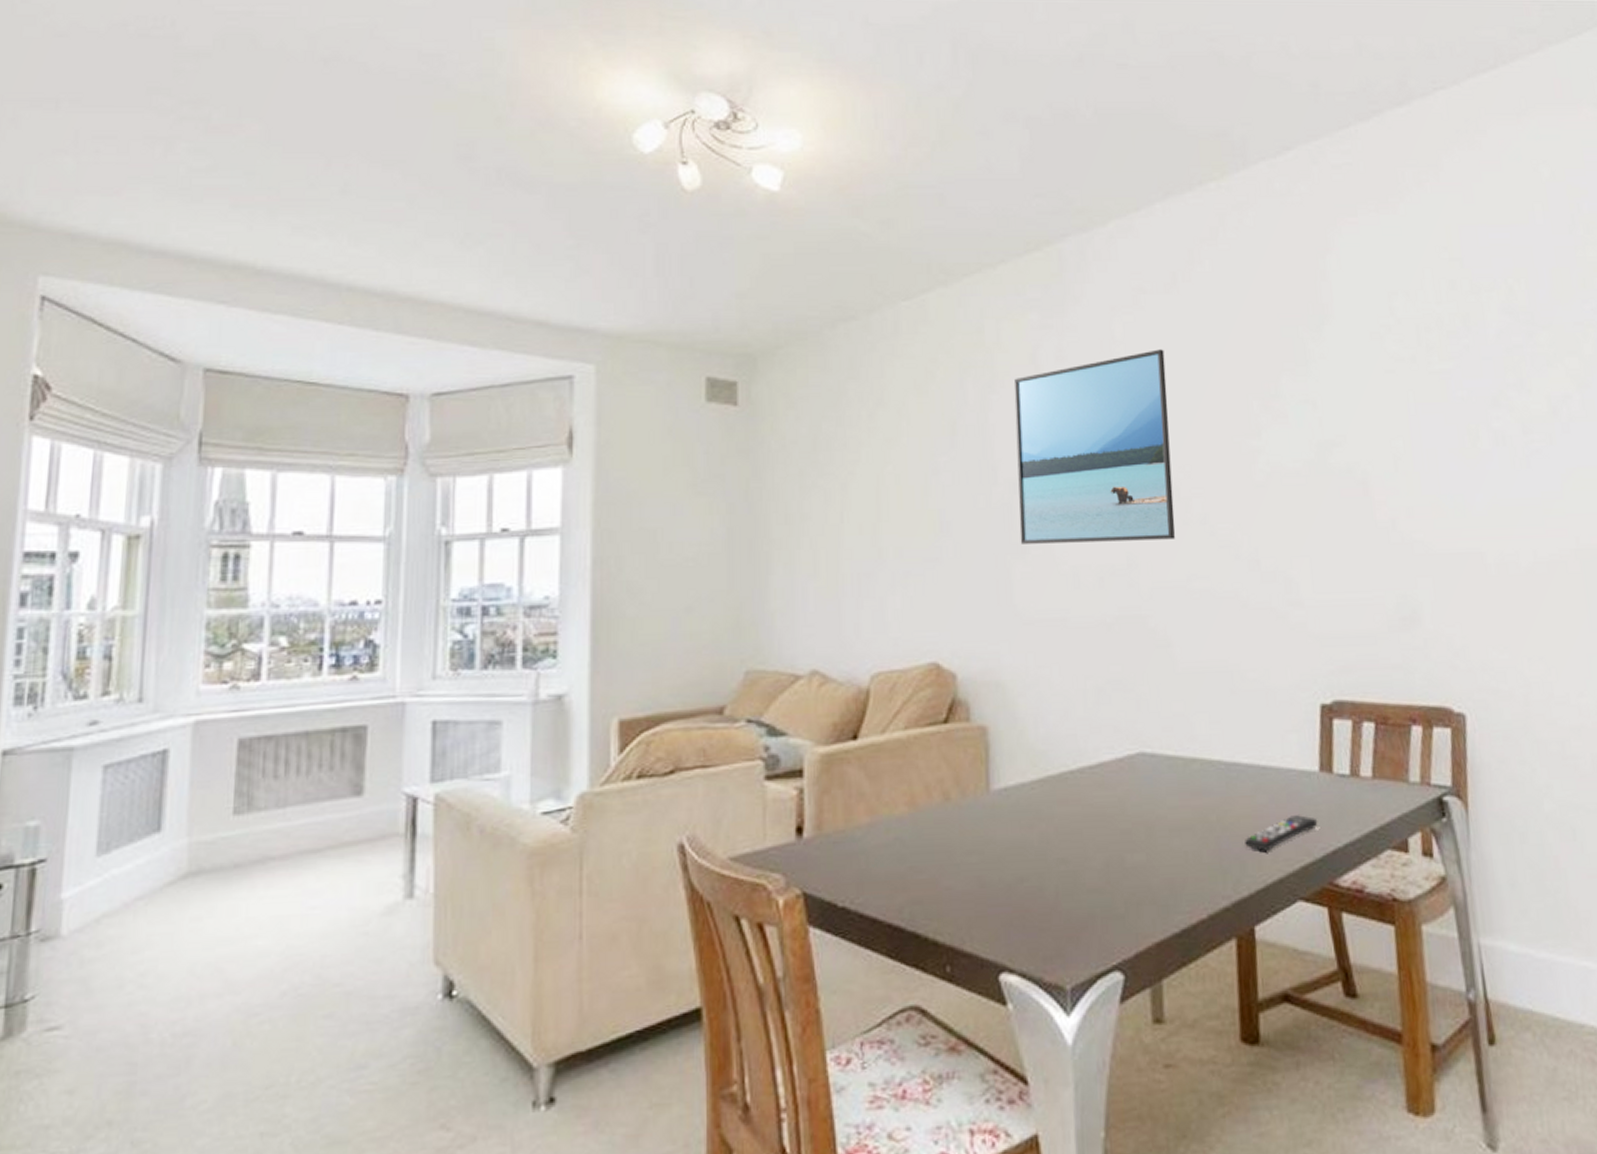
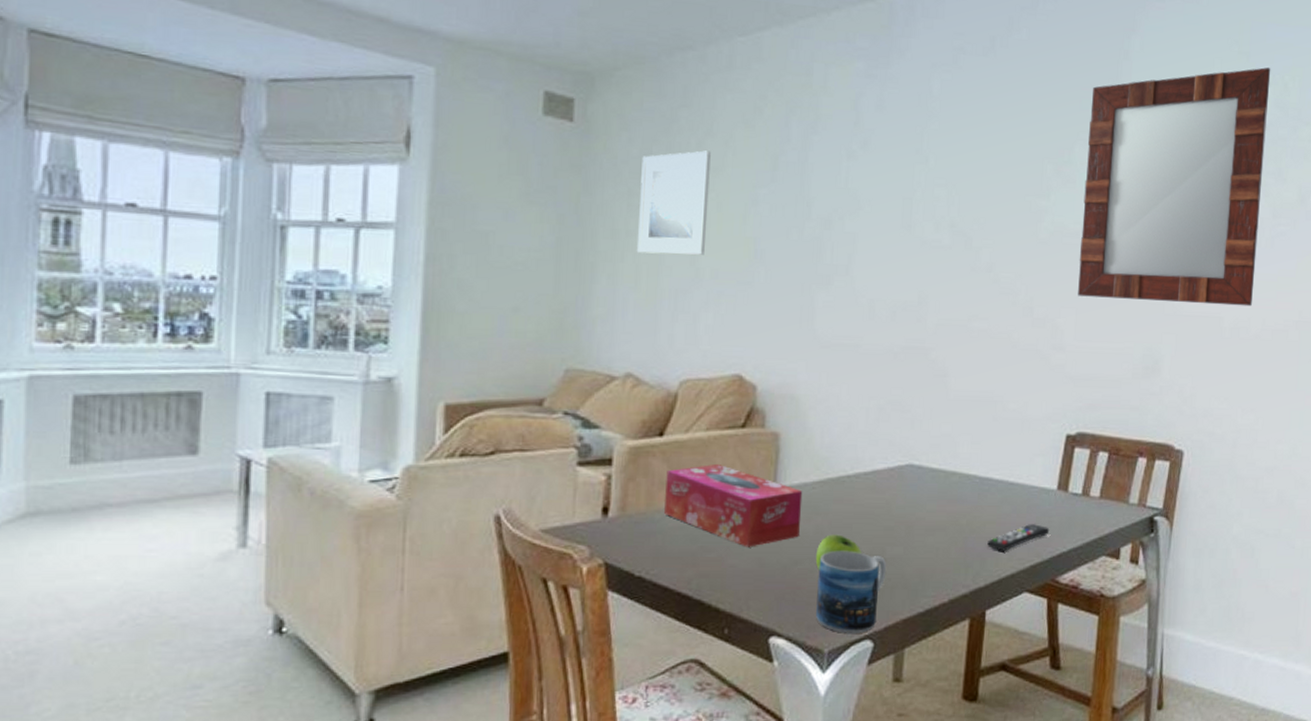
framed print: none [812,422,886,537] -> present [636,150,711,255]
tissue box: none [864,768,1022,865] -> present [664,464,803,547]
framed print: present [1014,349,1176,544] -> none [825,108,975,283]
fruit: none [1043,842,1097,888] -> present [815,534,862,571]
mug: none [1048,861,1129,965] -> present [816,550,887,633]
home mirror: none [1292,272,1517,543] -> present [1078,67,1271,307]

